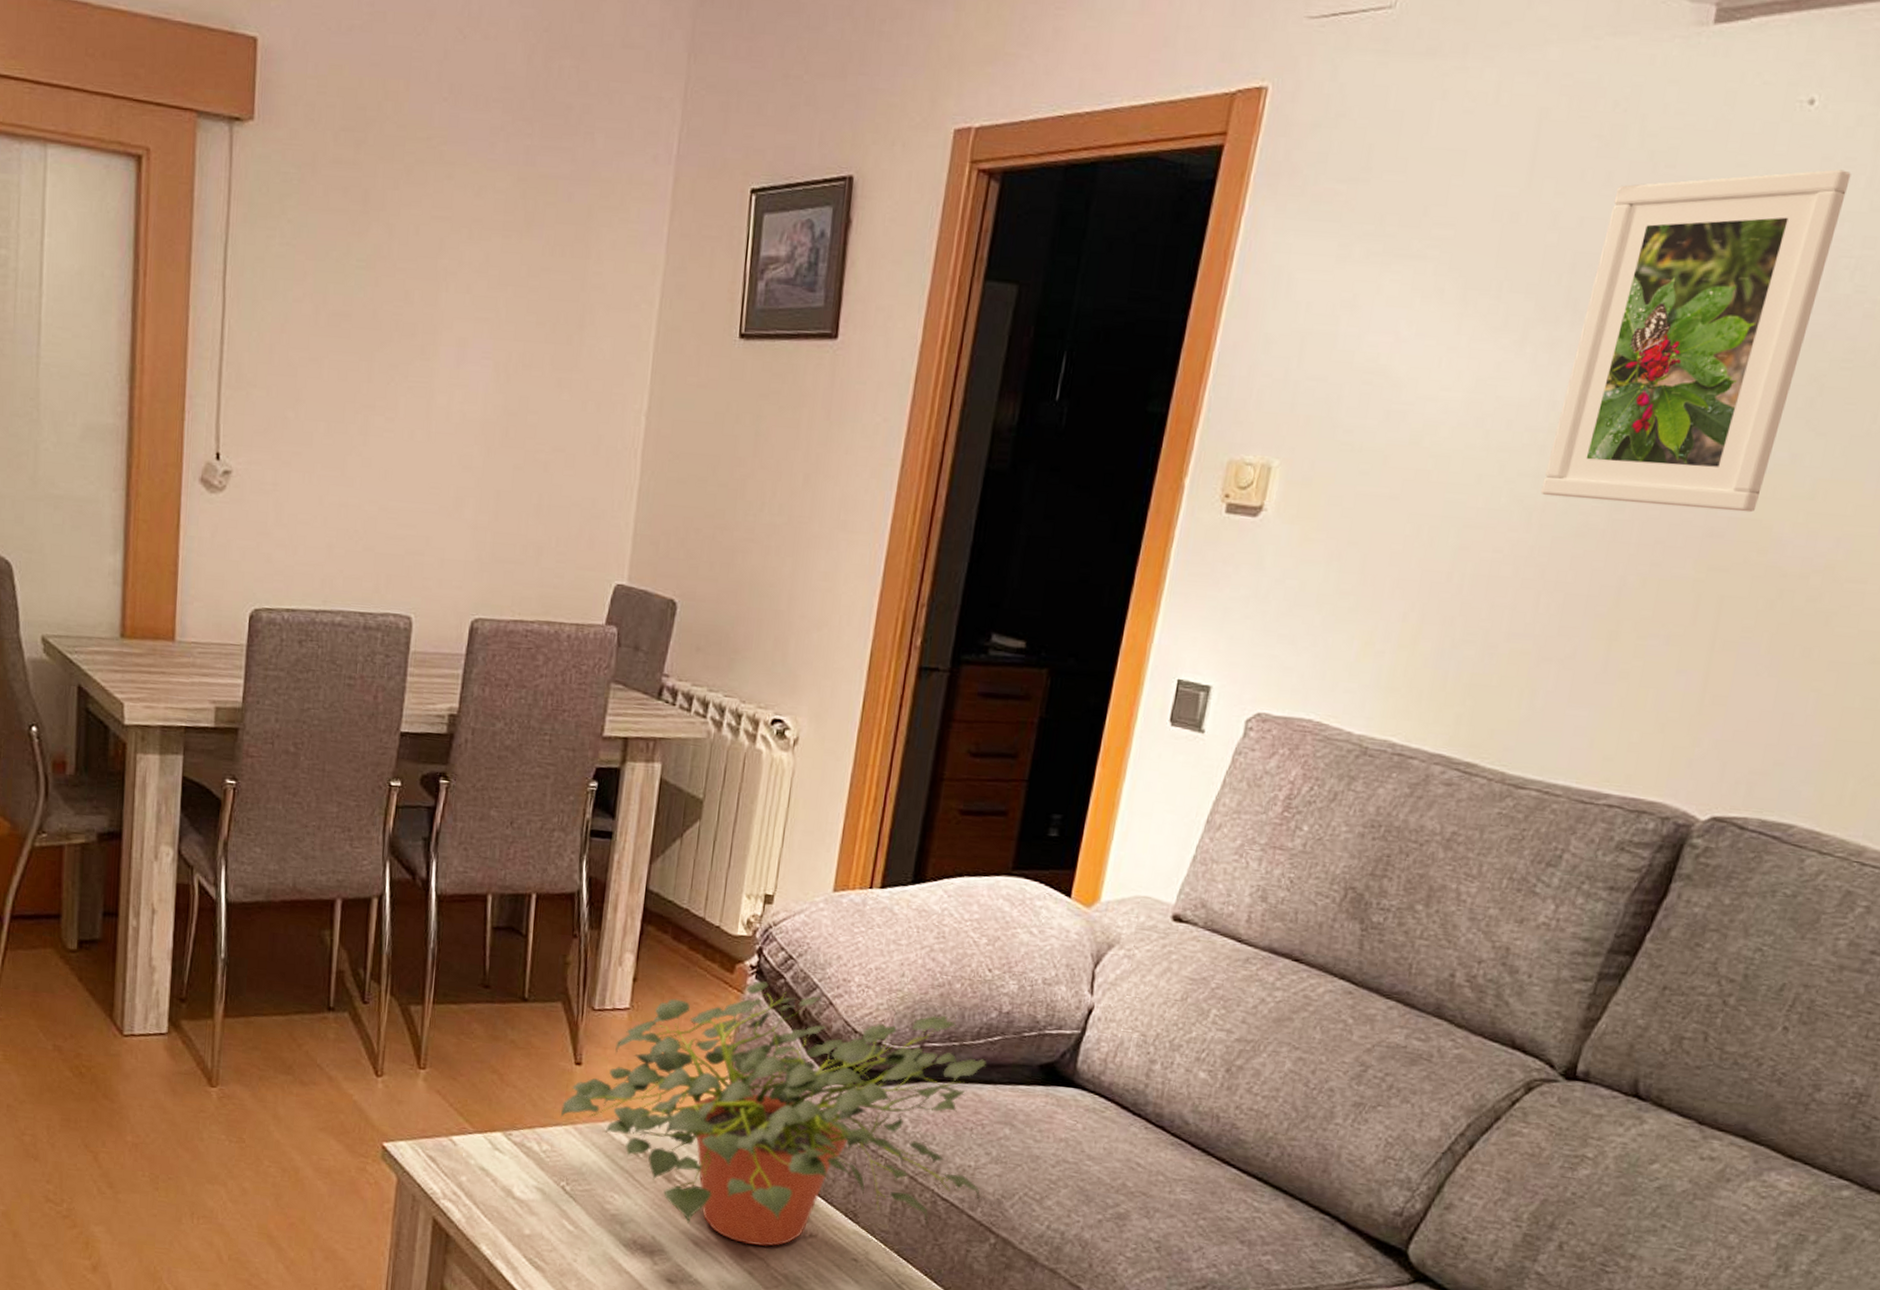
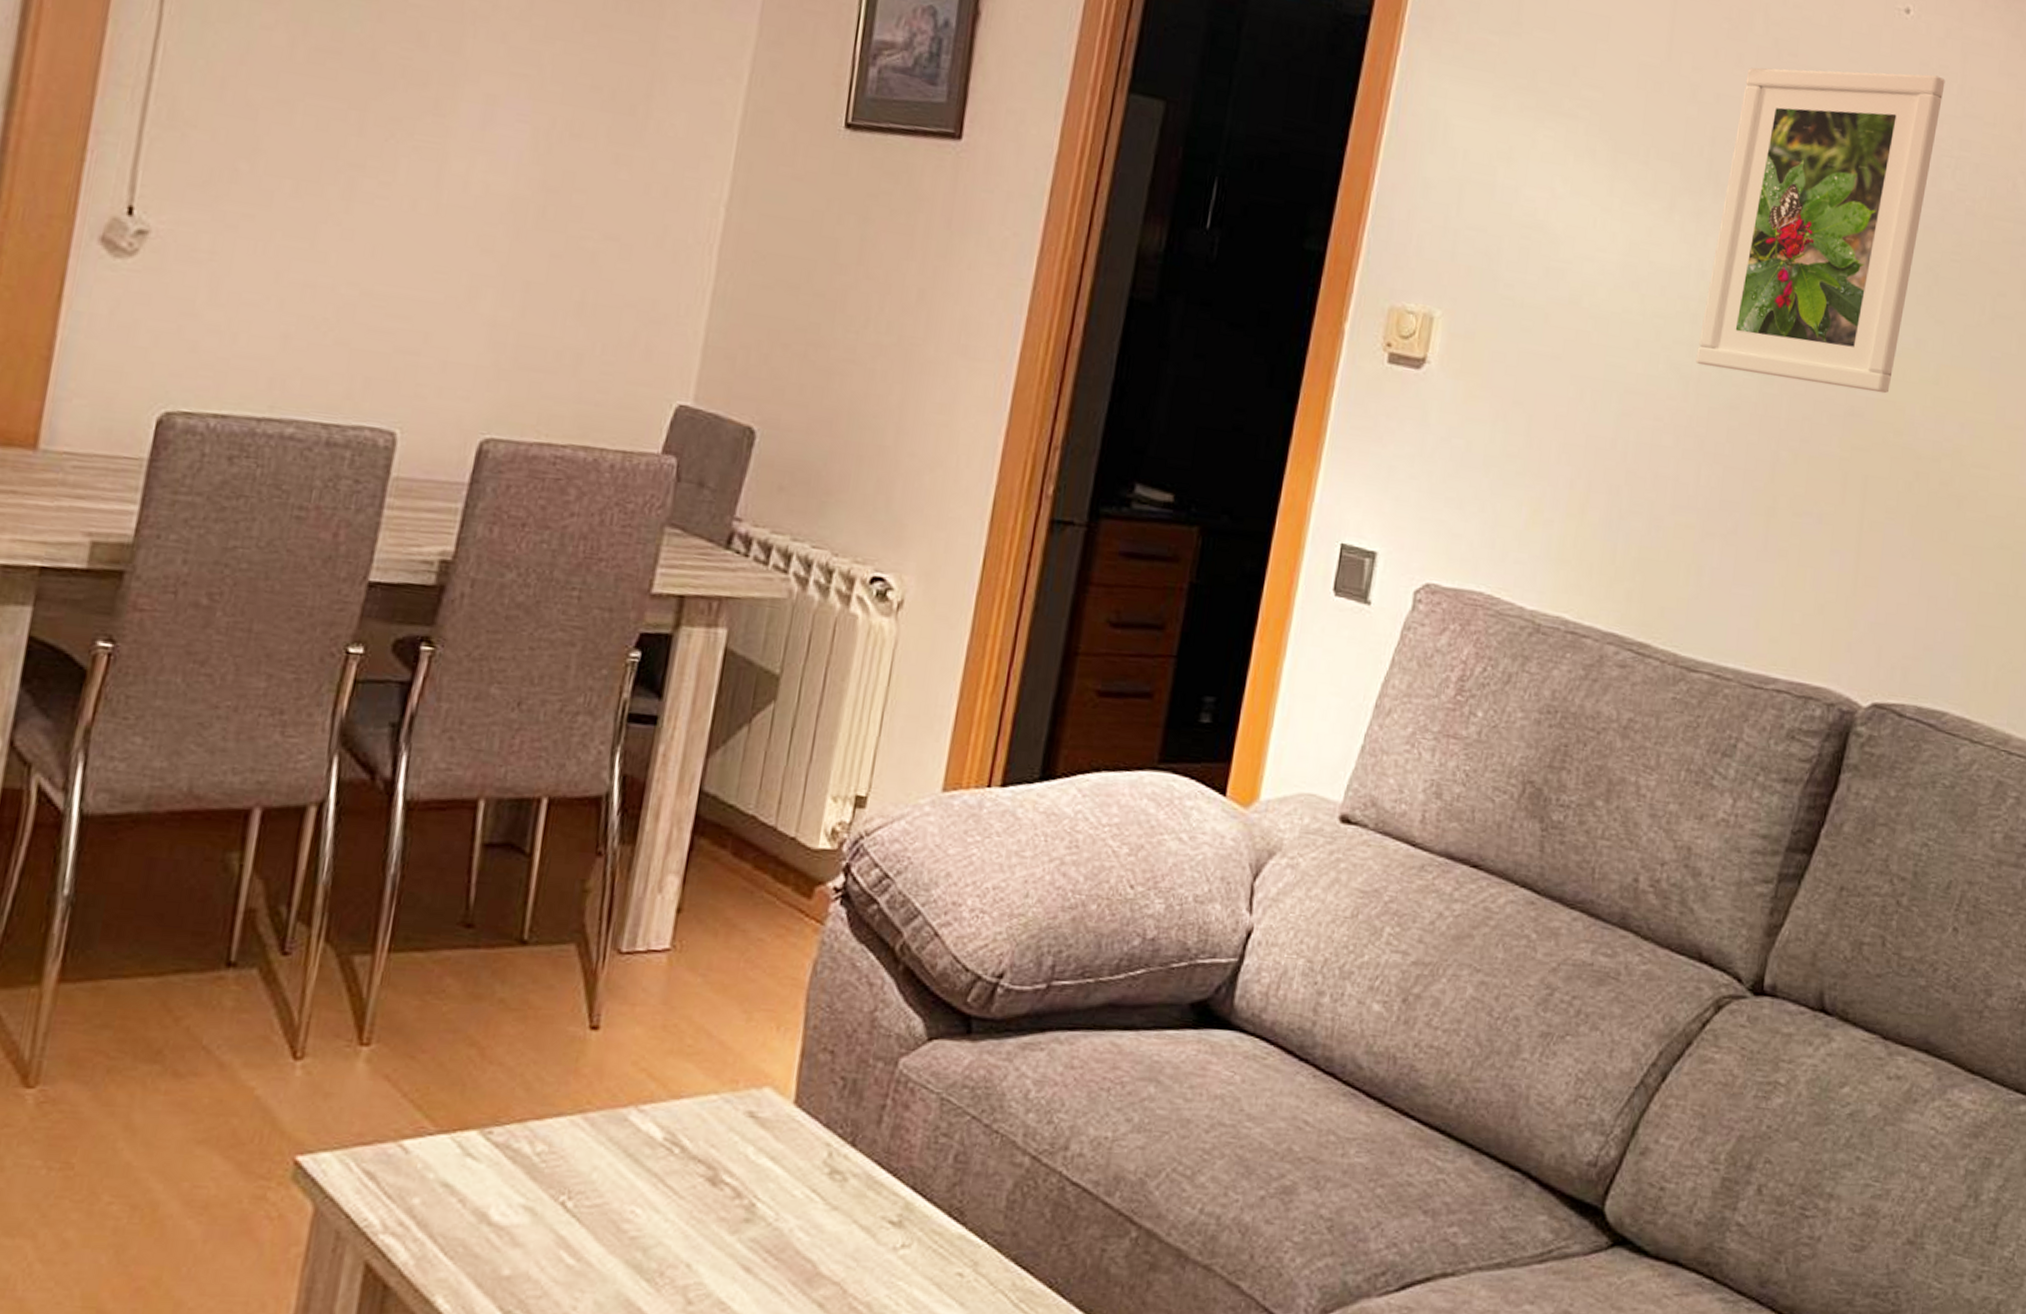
potted plant: present [560,981,987,1246] -> none [564,908,1127,1266]

